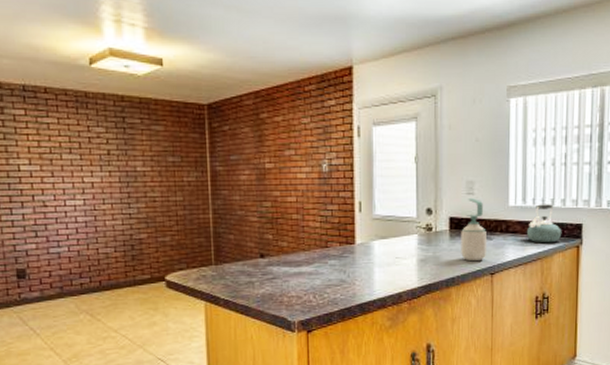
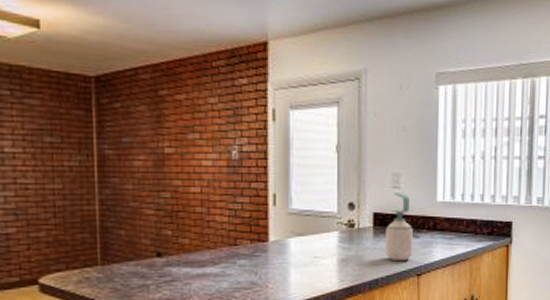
kettle: present [527,204,562,243] -> none [456,200,492,242]

